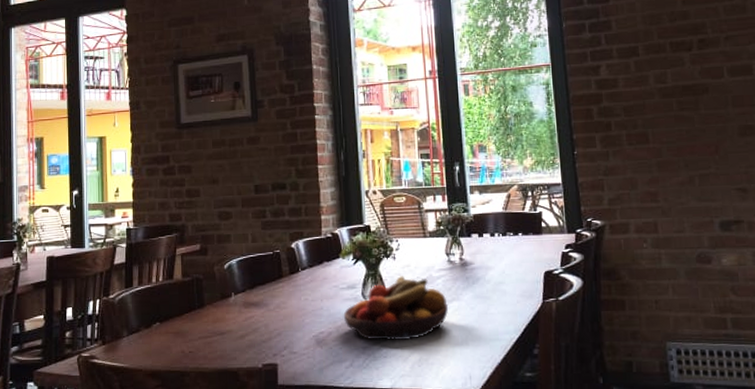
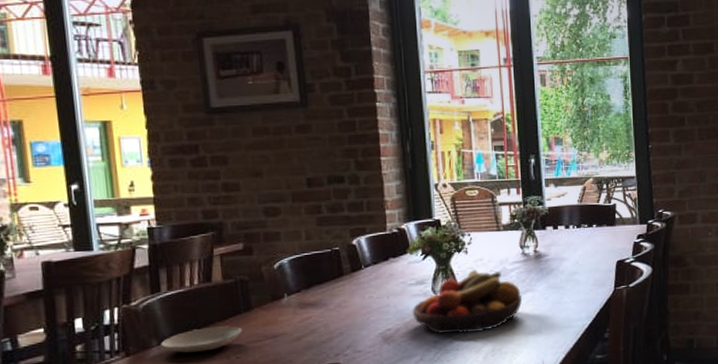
plate: none [130,321,195,344] -> present [161,326,242,353]

